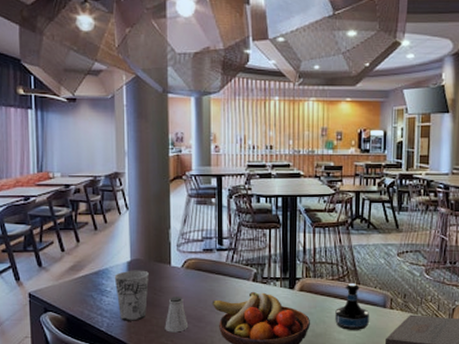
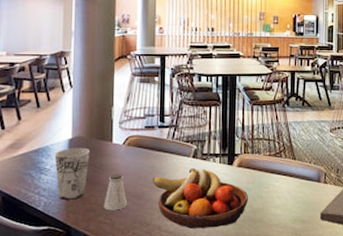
tequila bottle: present [335,283,369,330] -> none [272,159,304,205]

